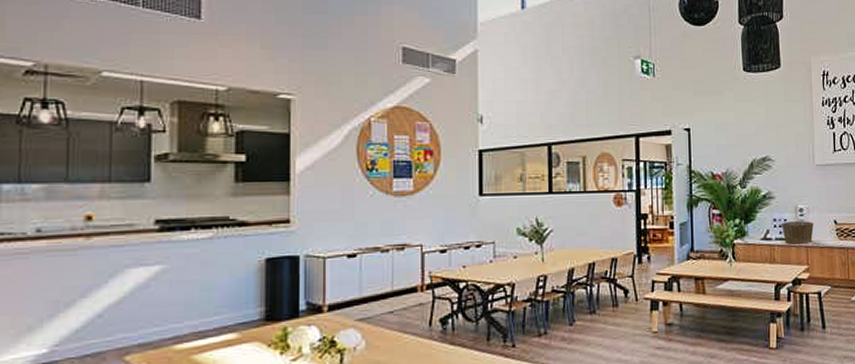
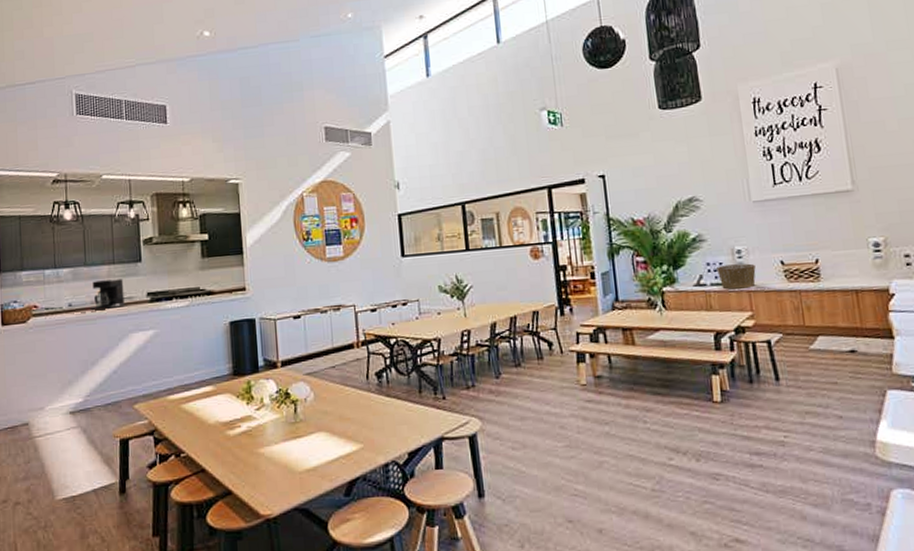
coffee maker: none [68,201,123,239] -> present [90,279,126,311]

